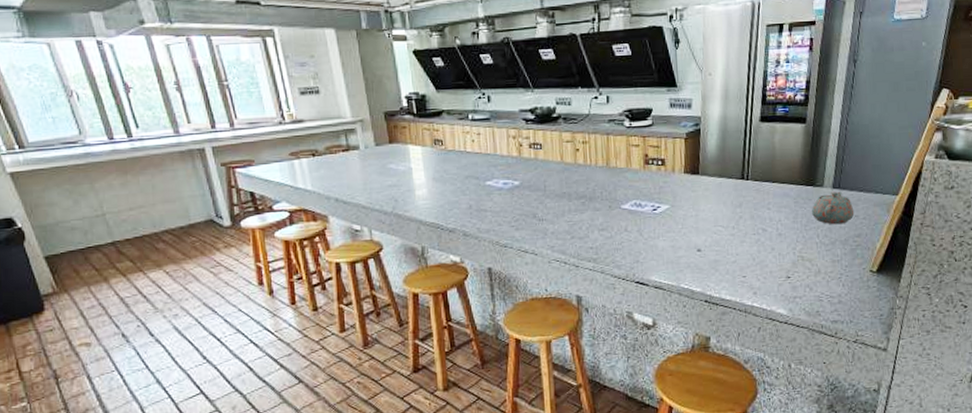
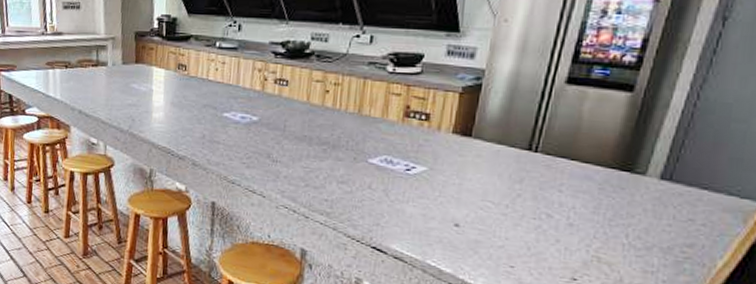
teapot: present [812,191,855,225] -> none [623,183,689,227]

